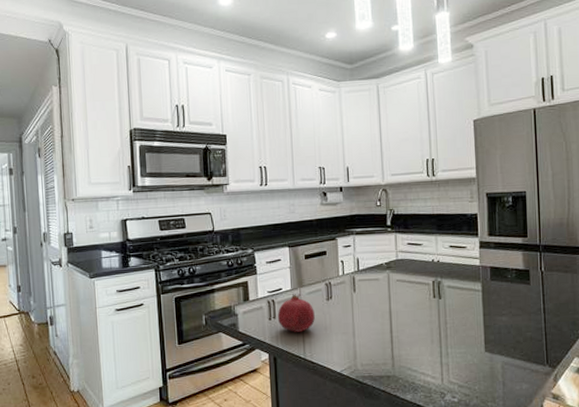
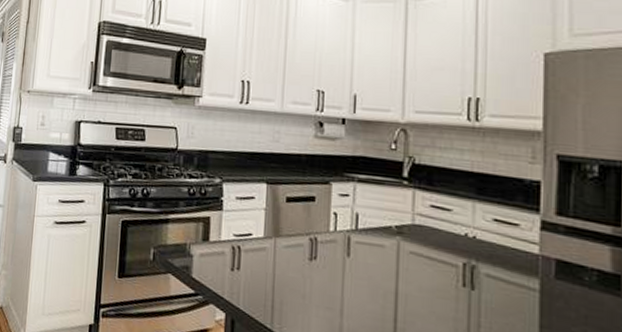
fruit: present [277,293,315,332] -> none [242,242,291,295]

